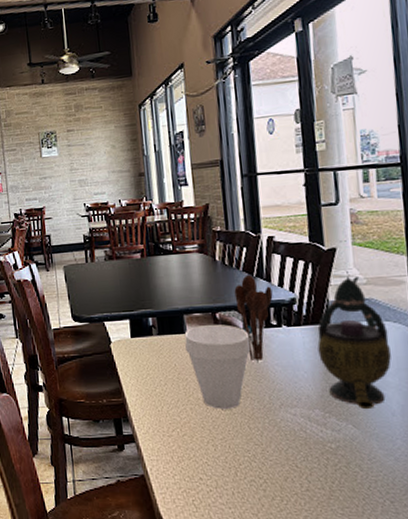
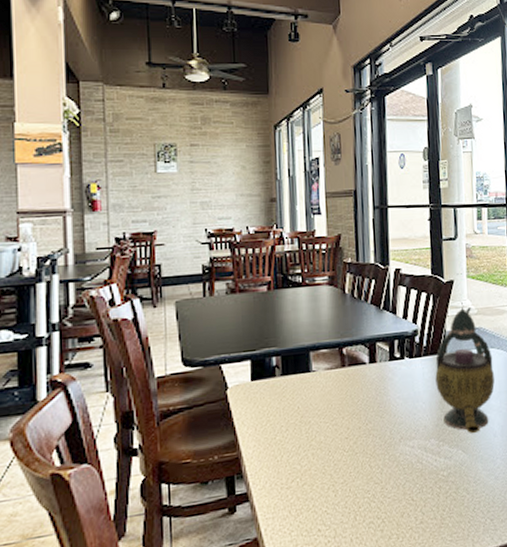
cup: present [184,324,251,409] -> none [309,359,375,451]
utensil holder: present [234,275,273,363] -> none [361,308,398,398]

